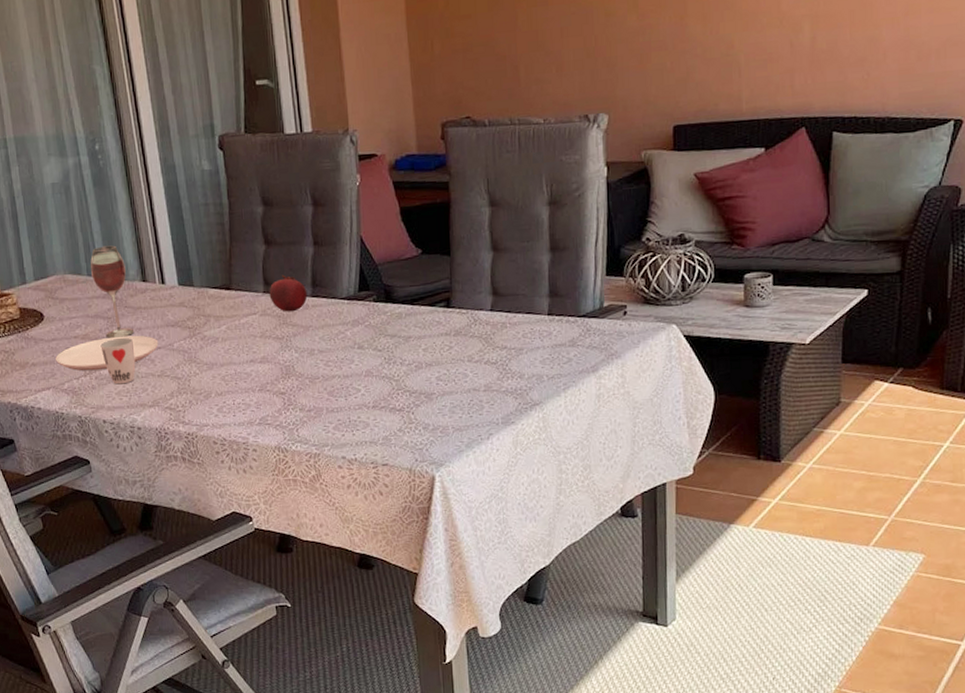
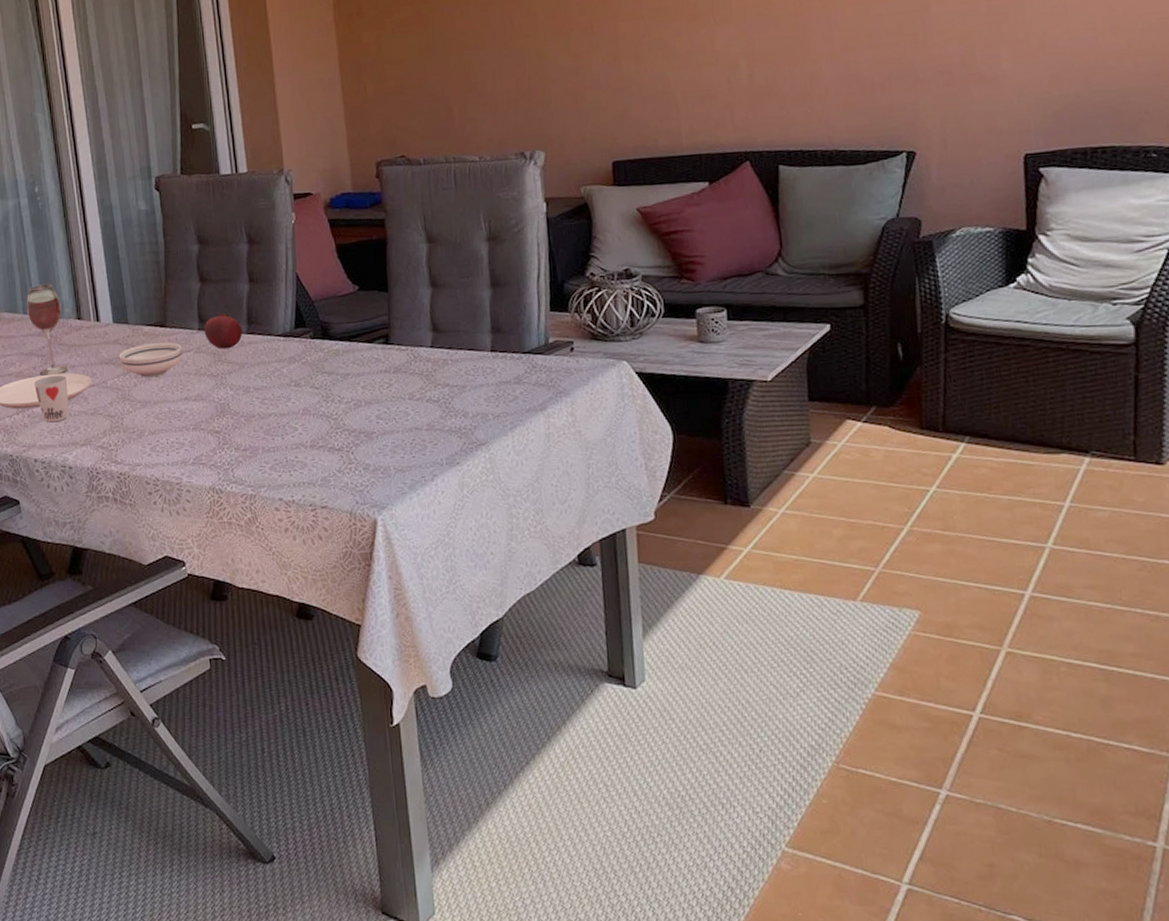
bowl: none [184,305,248,339] -> present [118,342,183,377]

